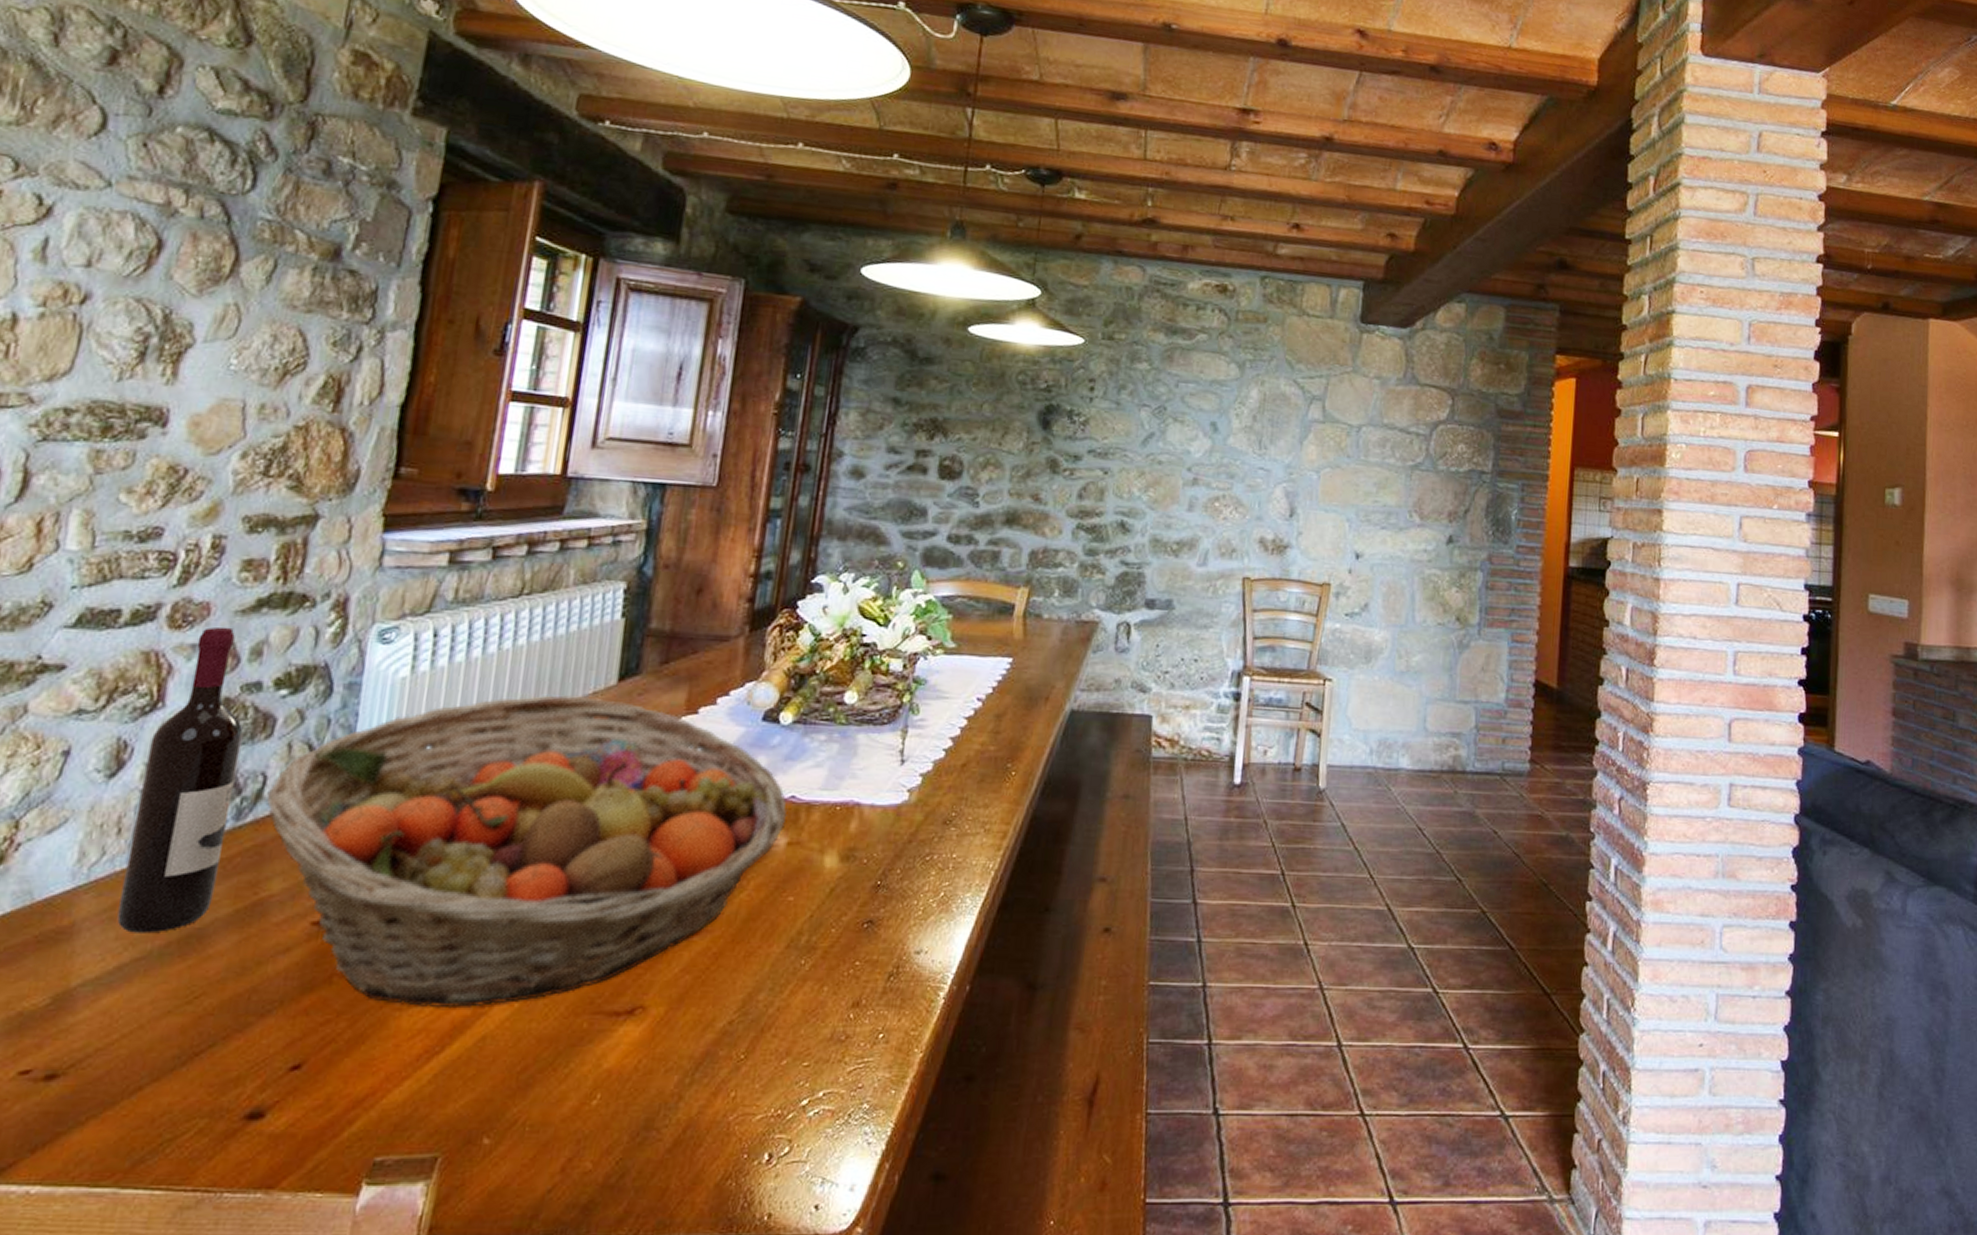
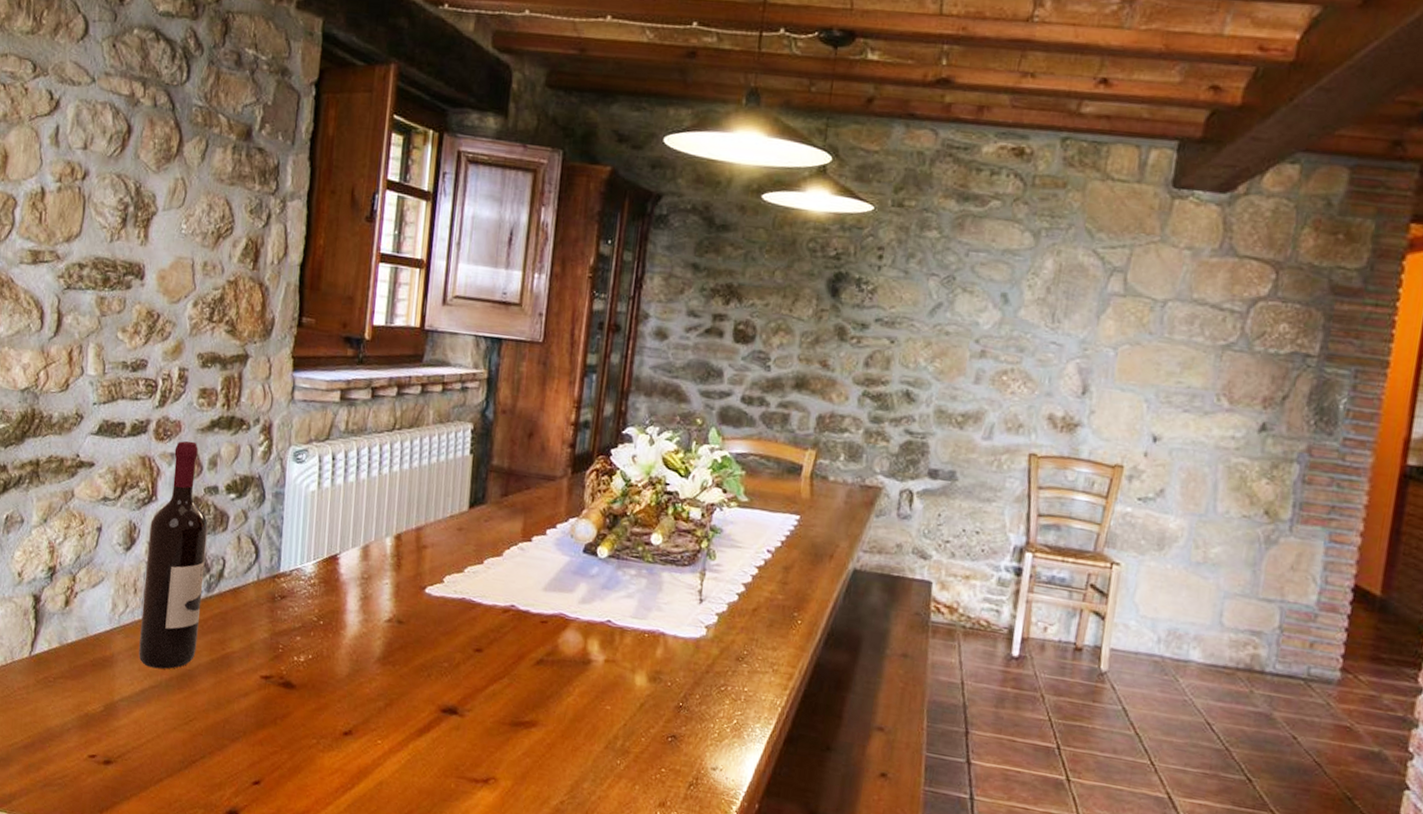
fruit basket: present [266,695,788,1009] -> none [226,514,605,760]

